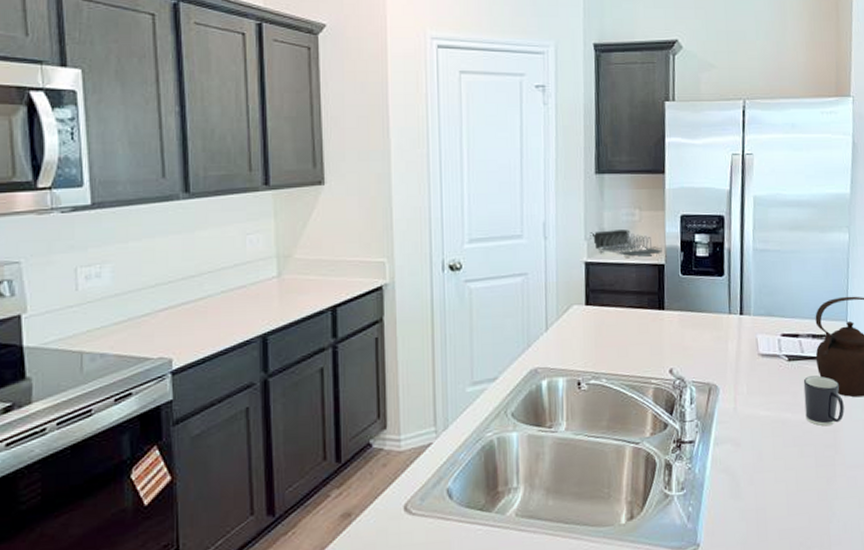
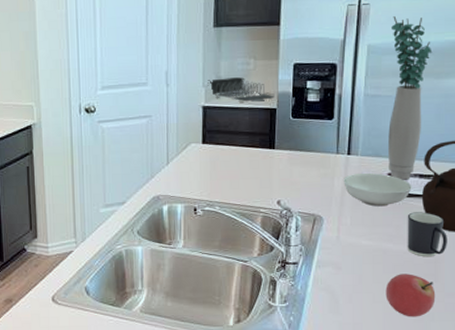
bowl: none [737,335,806,372] -> present [343,173,412,207]
vase: none [775,167,816,341] -> present [388,16,433,180]
fruit: none [787,446,838,497] -> present [385,274,436,317]

